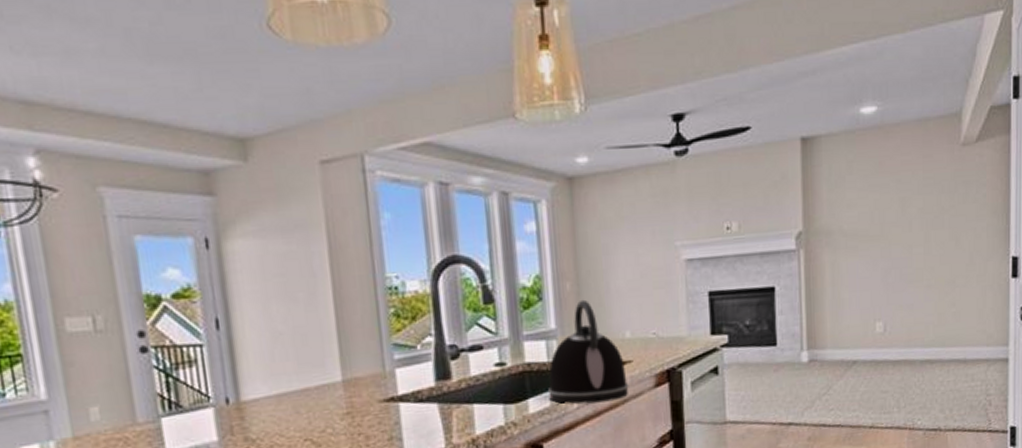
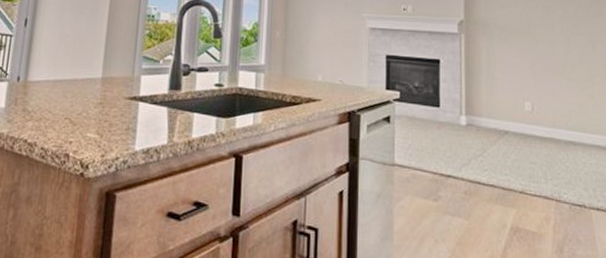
kettle: present [548,299,629,405] -> none [252,46,317,130]

